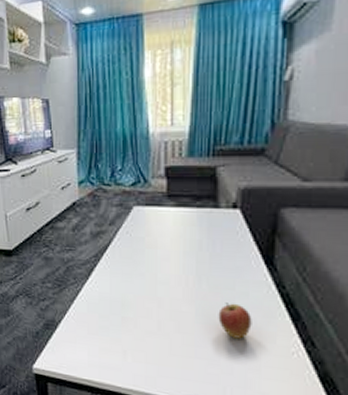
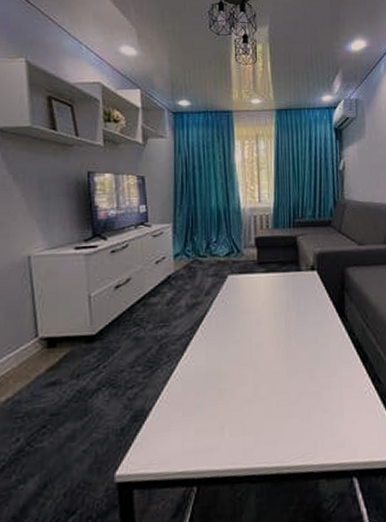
fruit: present [218,302,252,339] -> none [306,355,334,389]

